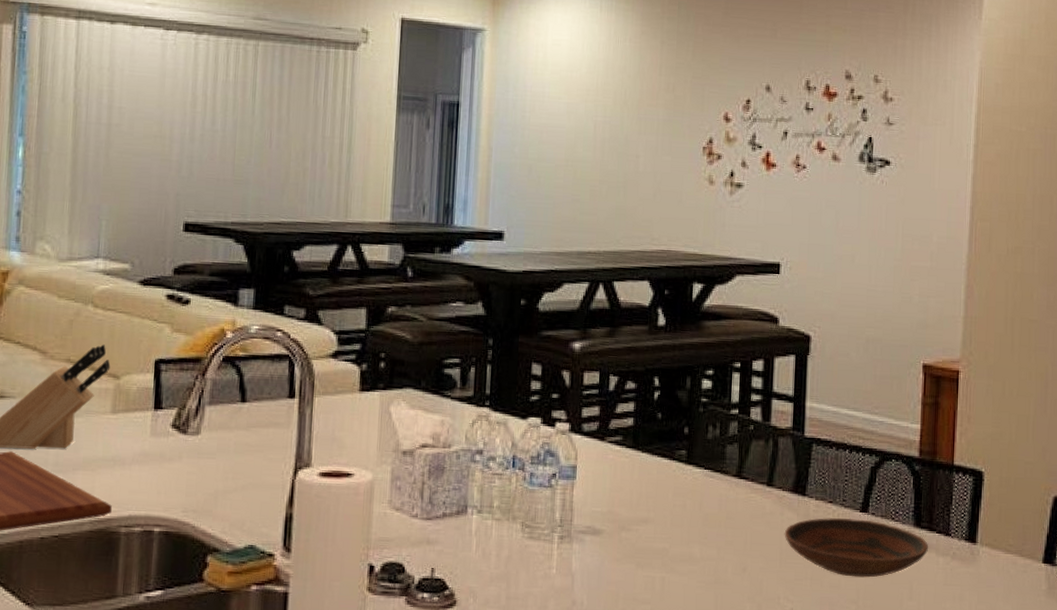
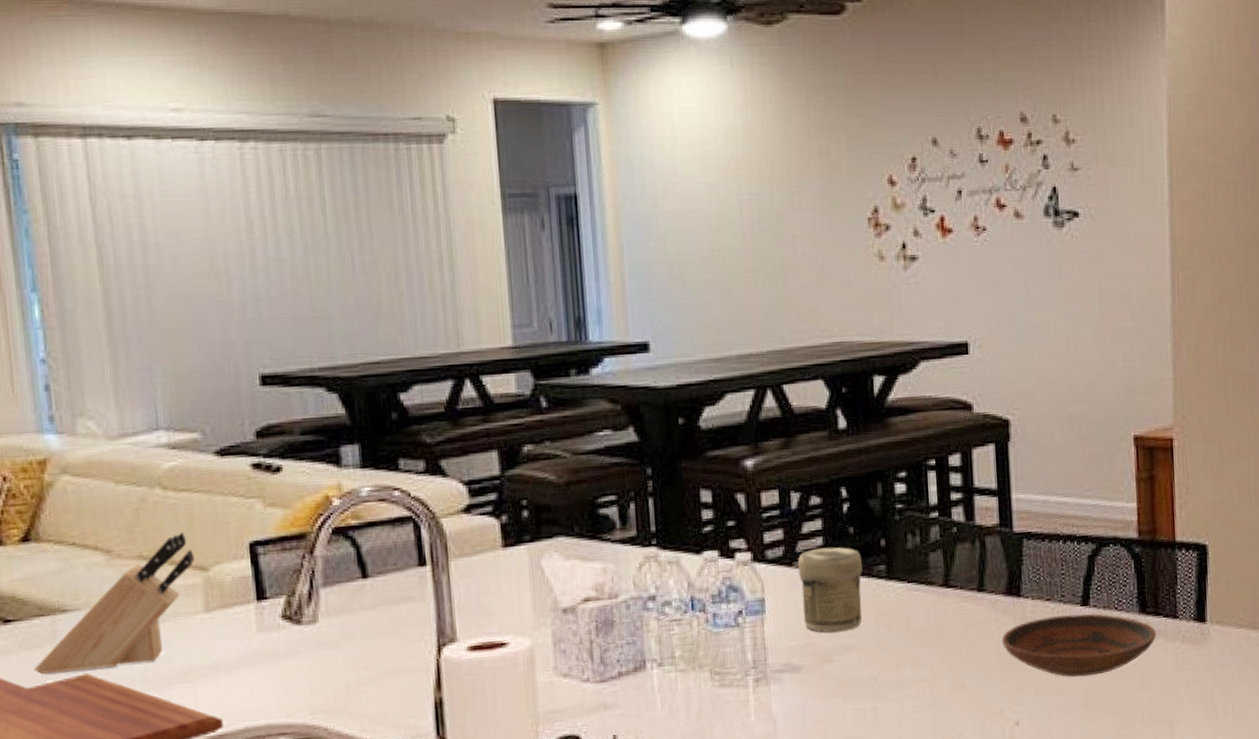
jar: none [608,427,666,505] -> present [797,547,862,633]

